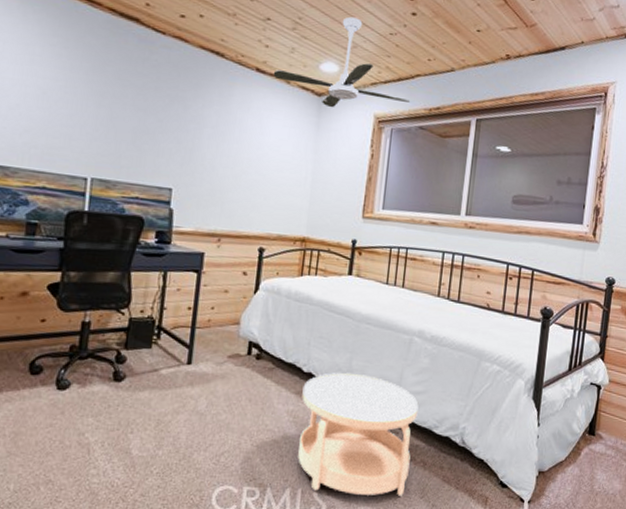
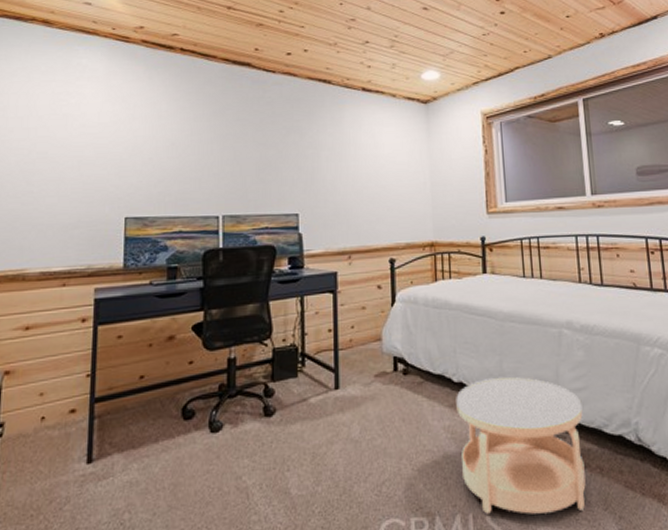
ceiling fan: present [273,16,410,108] -> none [378,26,513,113]

